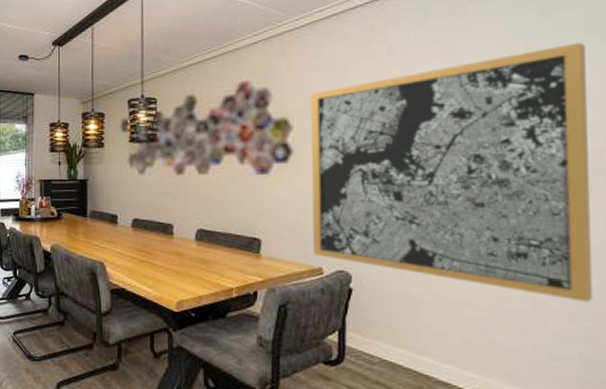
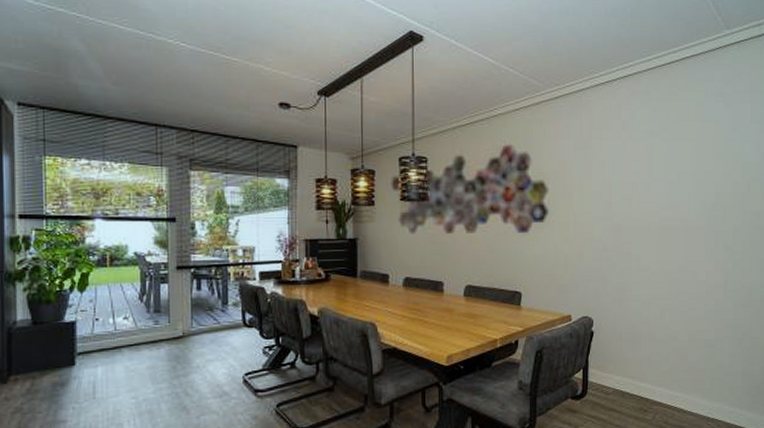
wall art: present [311,42,594,302] -> none [563,129,752,329]

